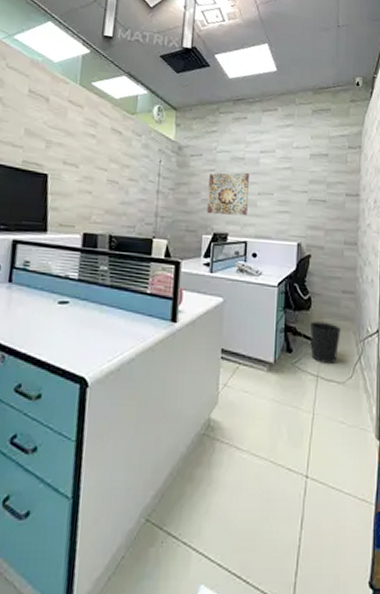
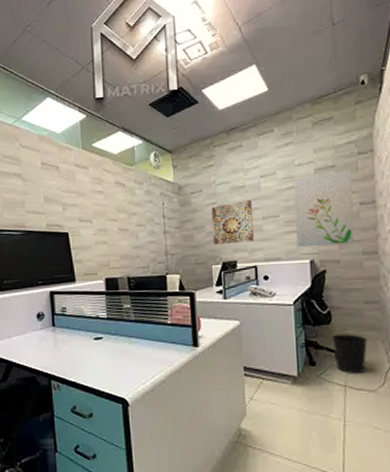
wall art: none [287,159,342,232] -> present [294,168,354,248]

